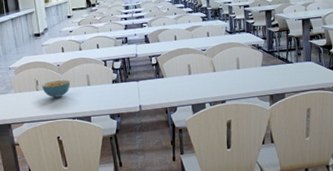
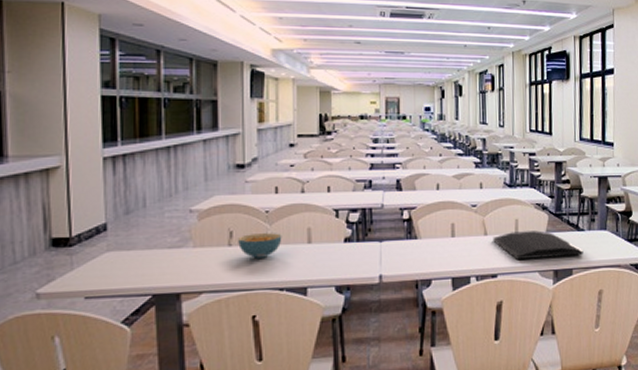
desk pad: none [220,65,293,89] -> present [493,230,584,261]

